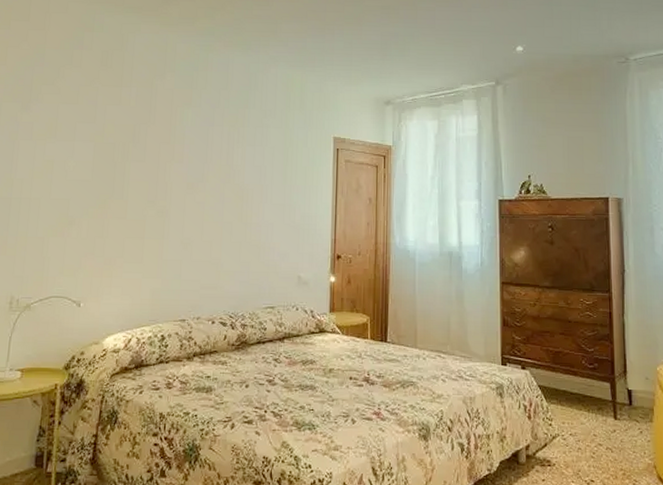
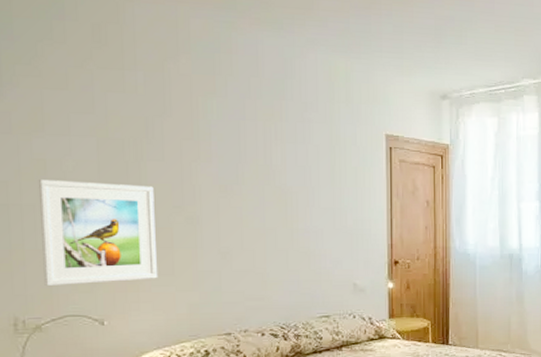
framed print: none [38,178,134,269] -> present [37,180,158,286]

